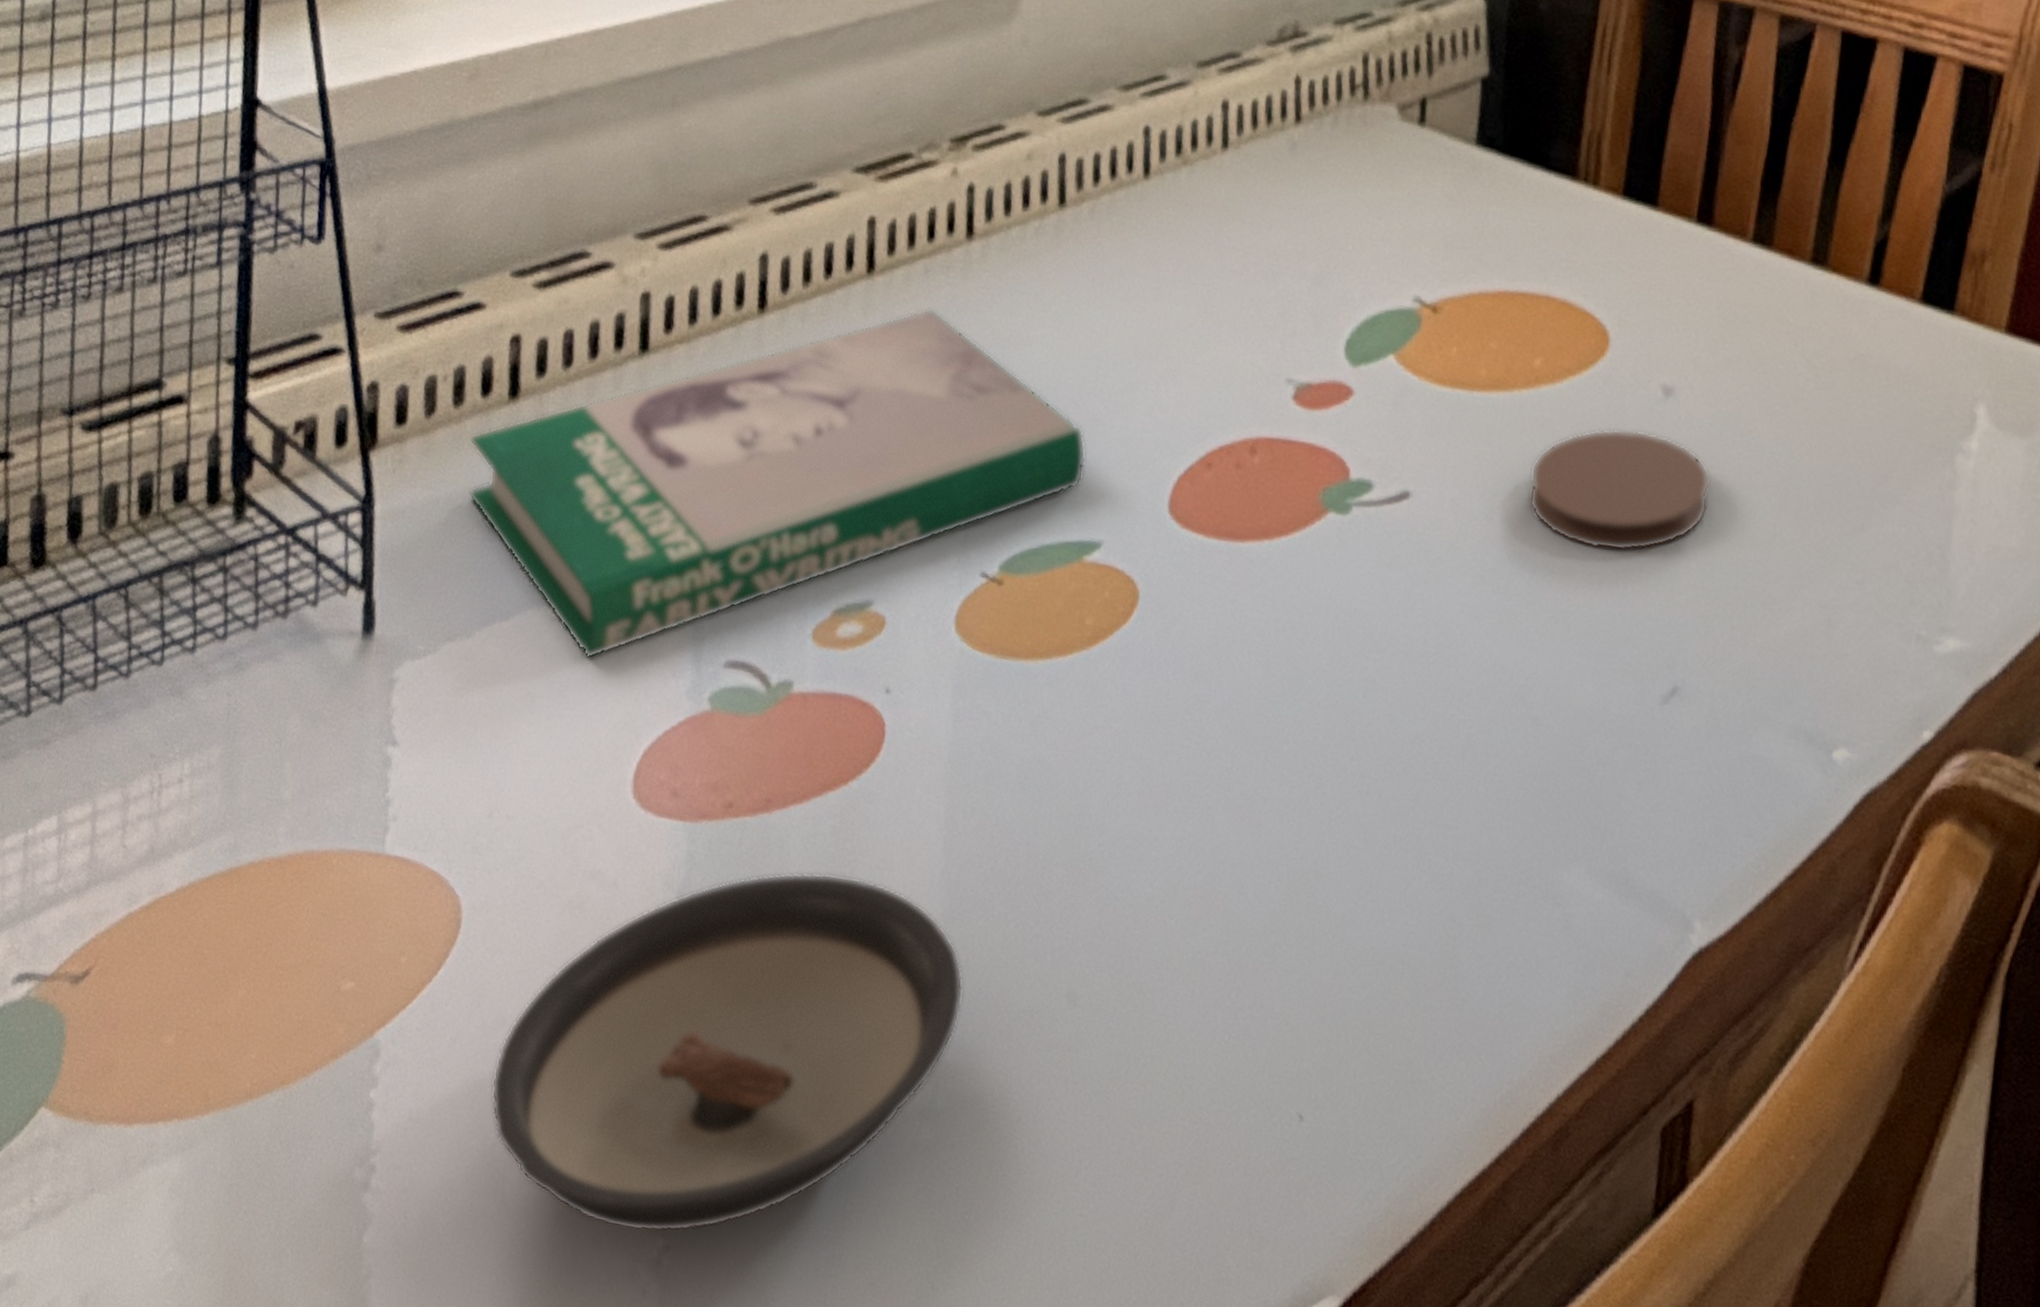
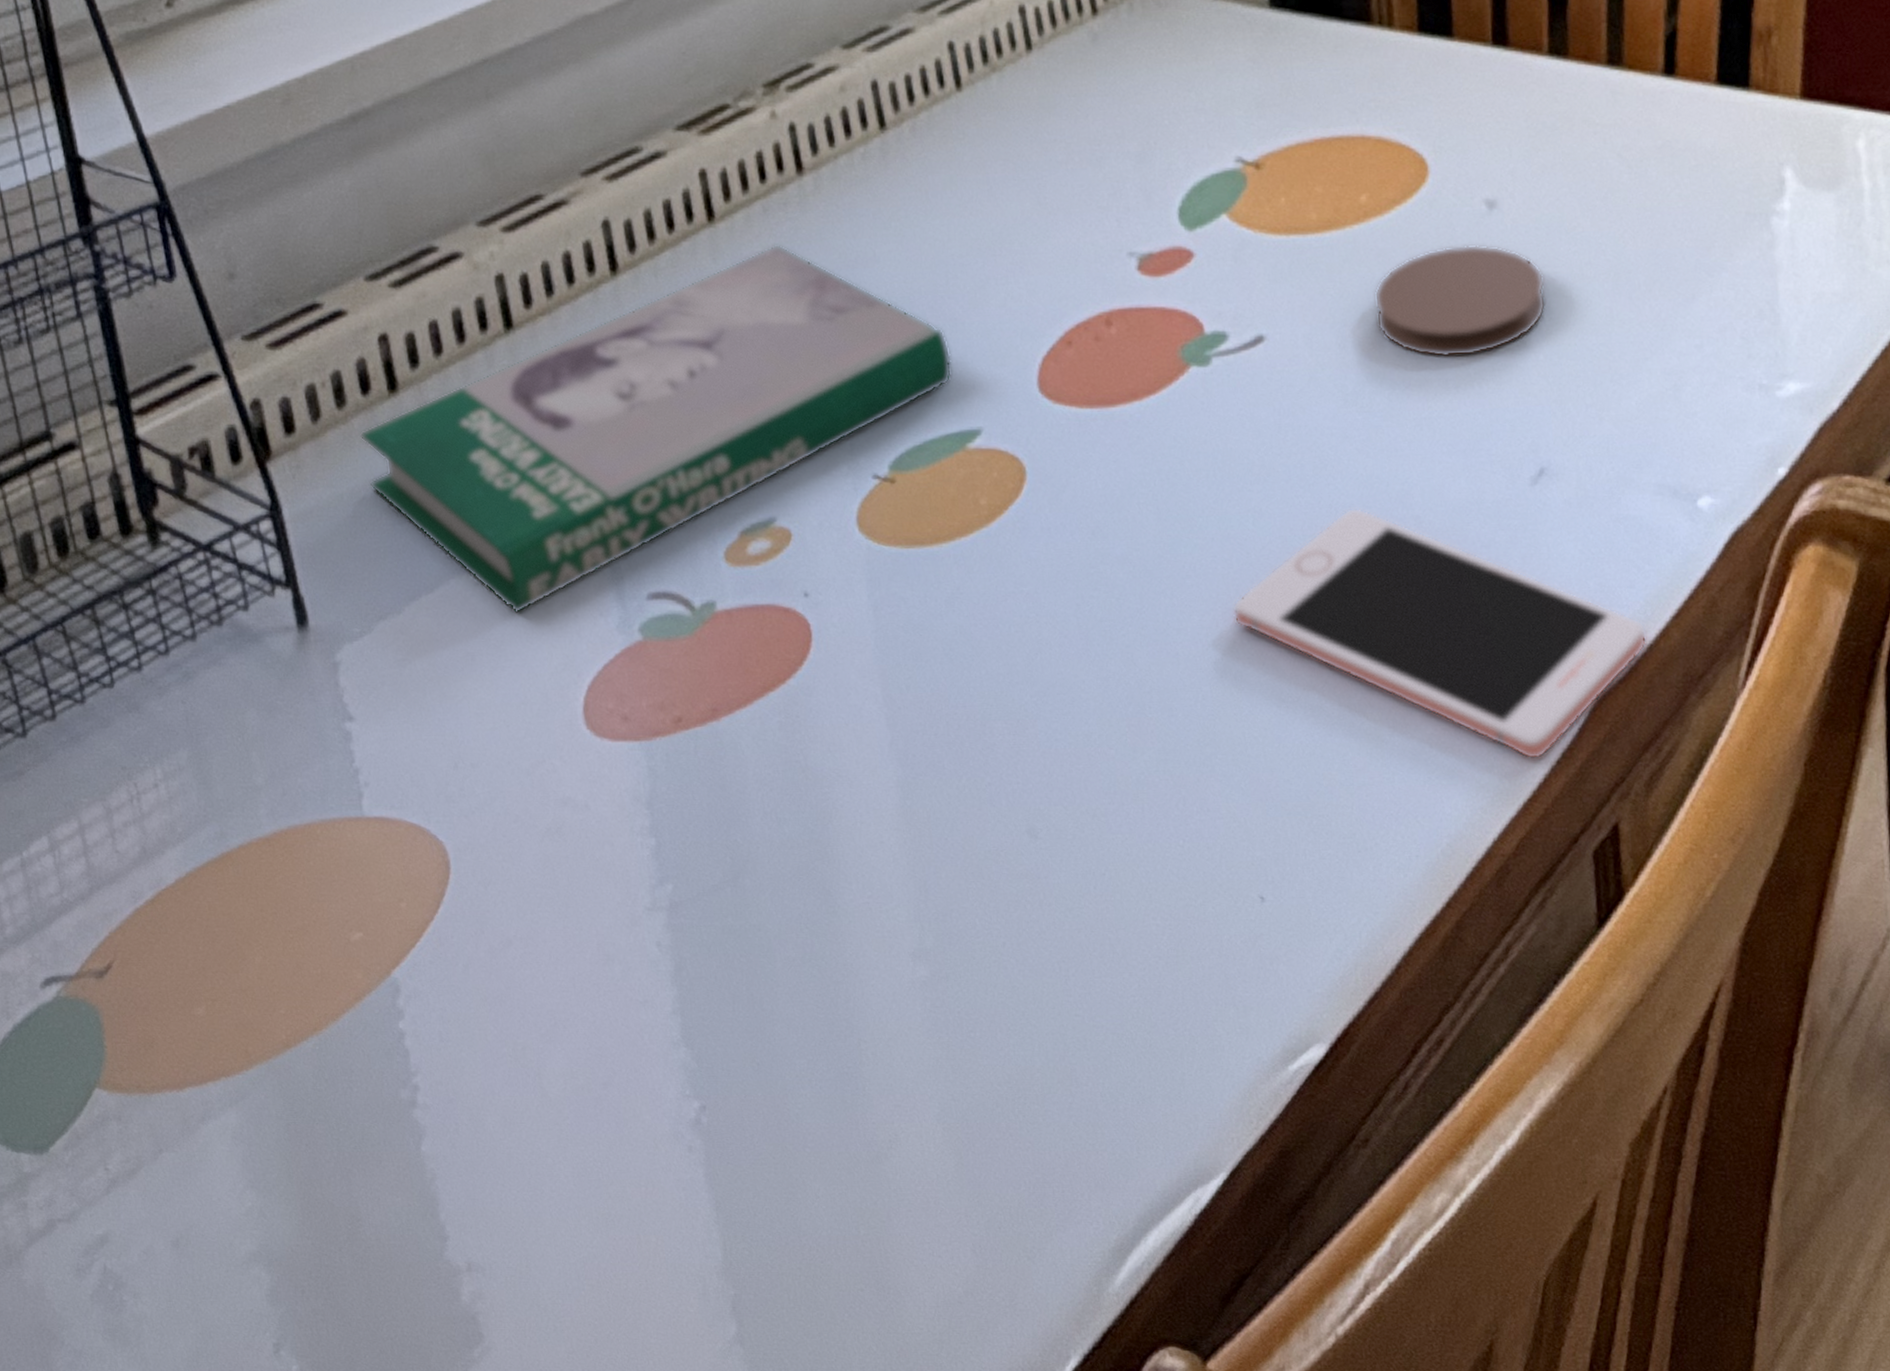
saucer: present [491,872,964,1233] -> none [509,763,932,1099]
cell phone: none [1325,695,1758,1012] -> present [1232,507,1647,760]

